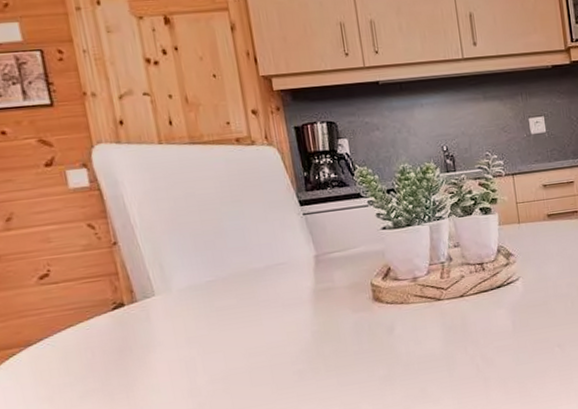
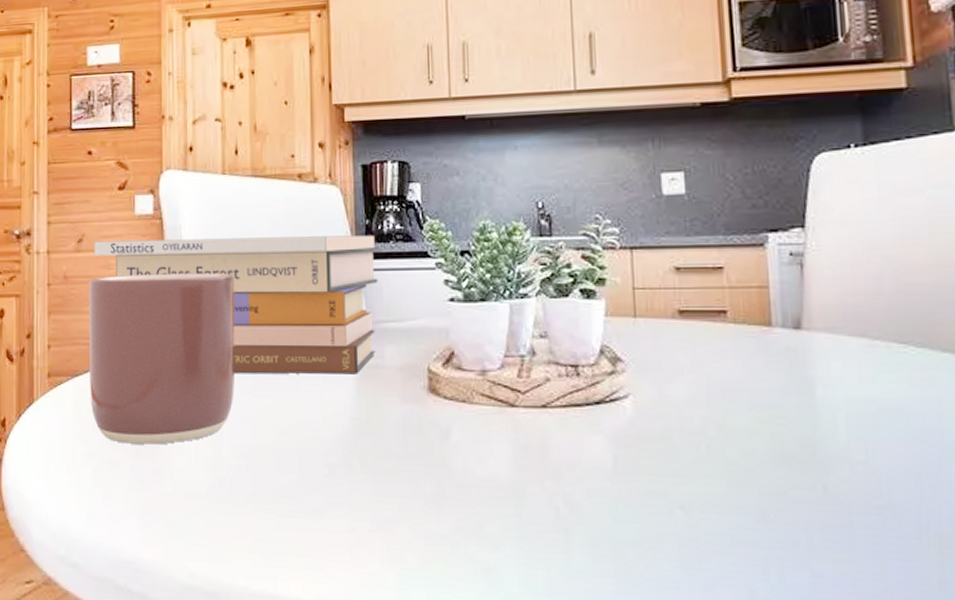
books: none [26,184,326,316] -> present [94,235,378,375]
mug: none [27,231,203,396] -> present [89,273,235,445]

